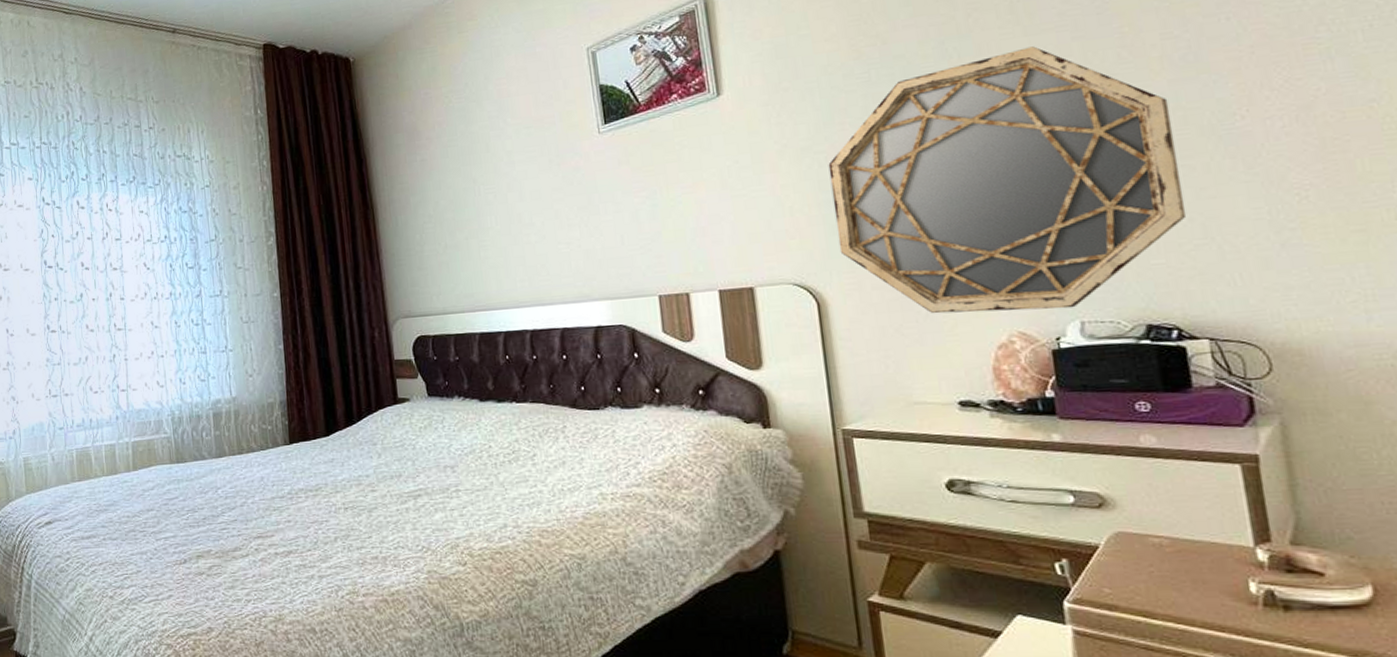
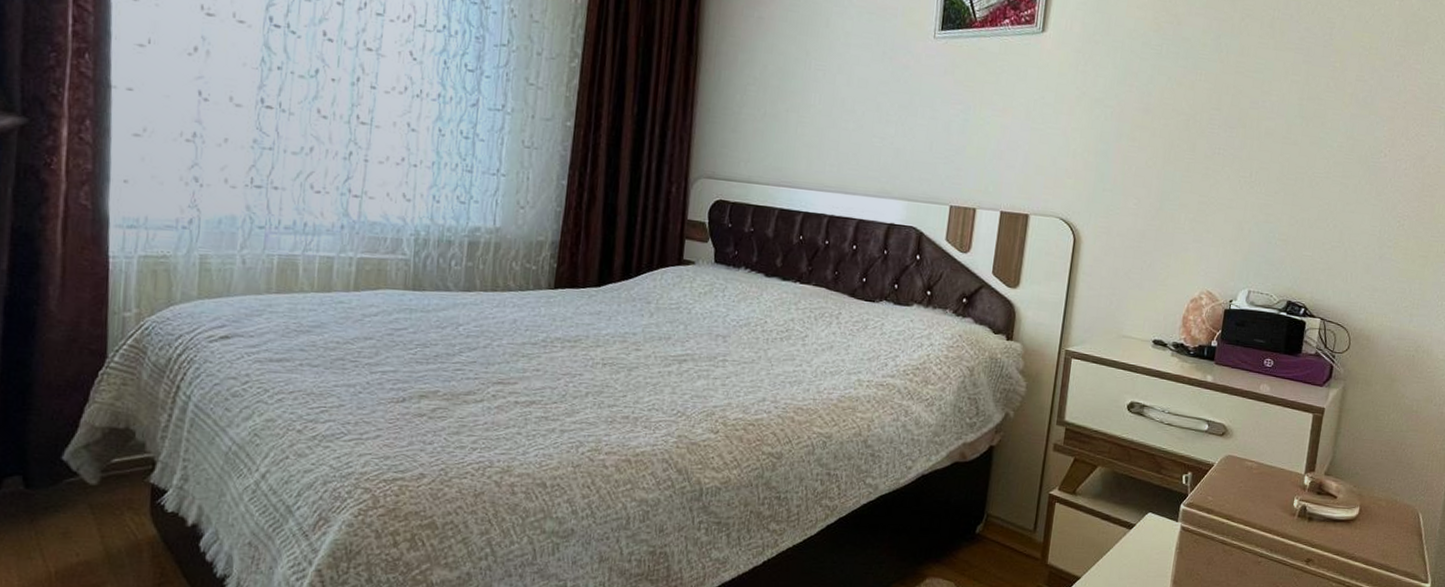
home mirror: present [828,46,1187,314] -> none [1101,59,1347,279]

